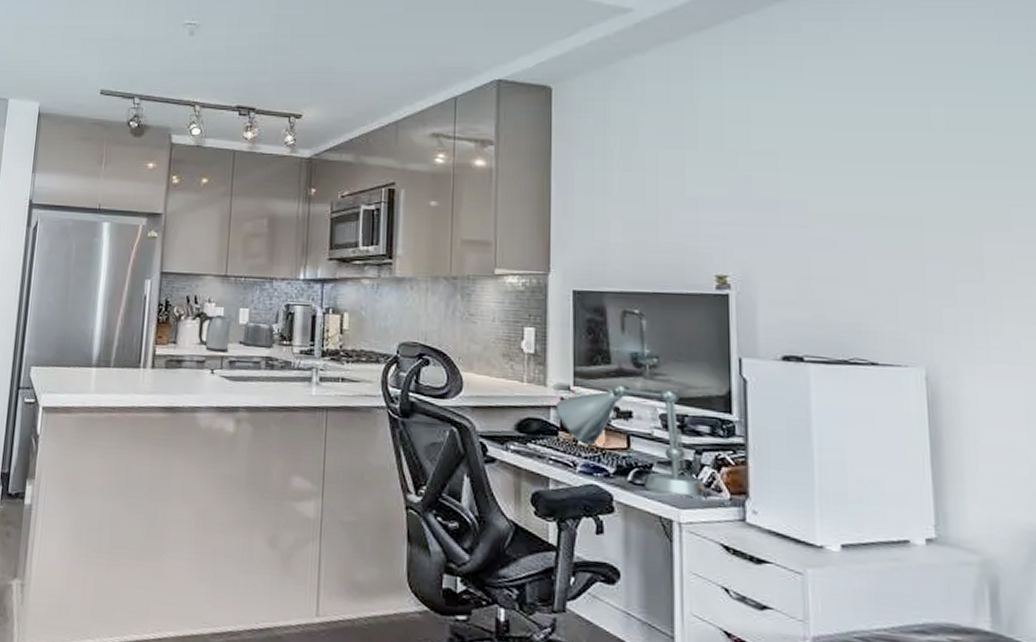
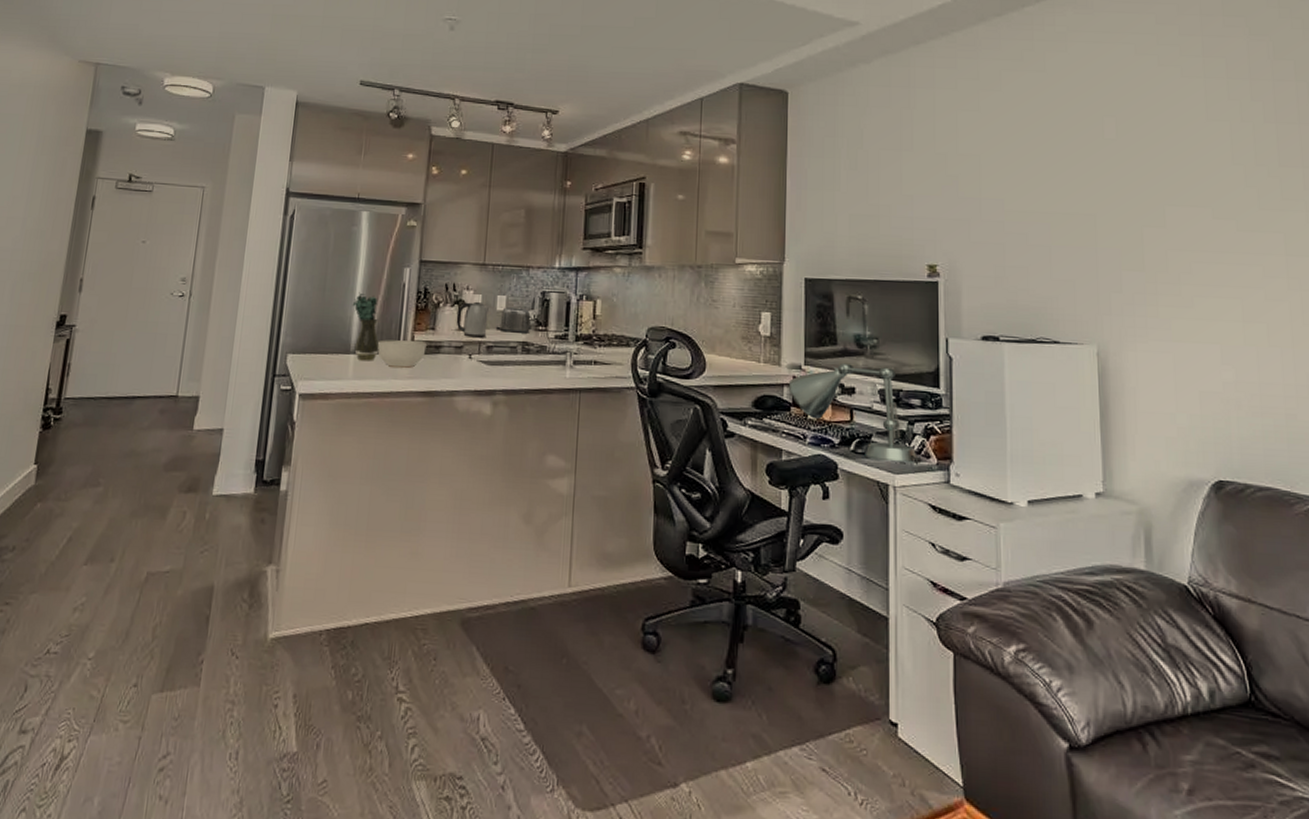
vase: none [94,305,121,375] -> present [352,292,379,362]
bowl: none [118,353,168,383] -> present [377,339,427,369]

